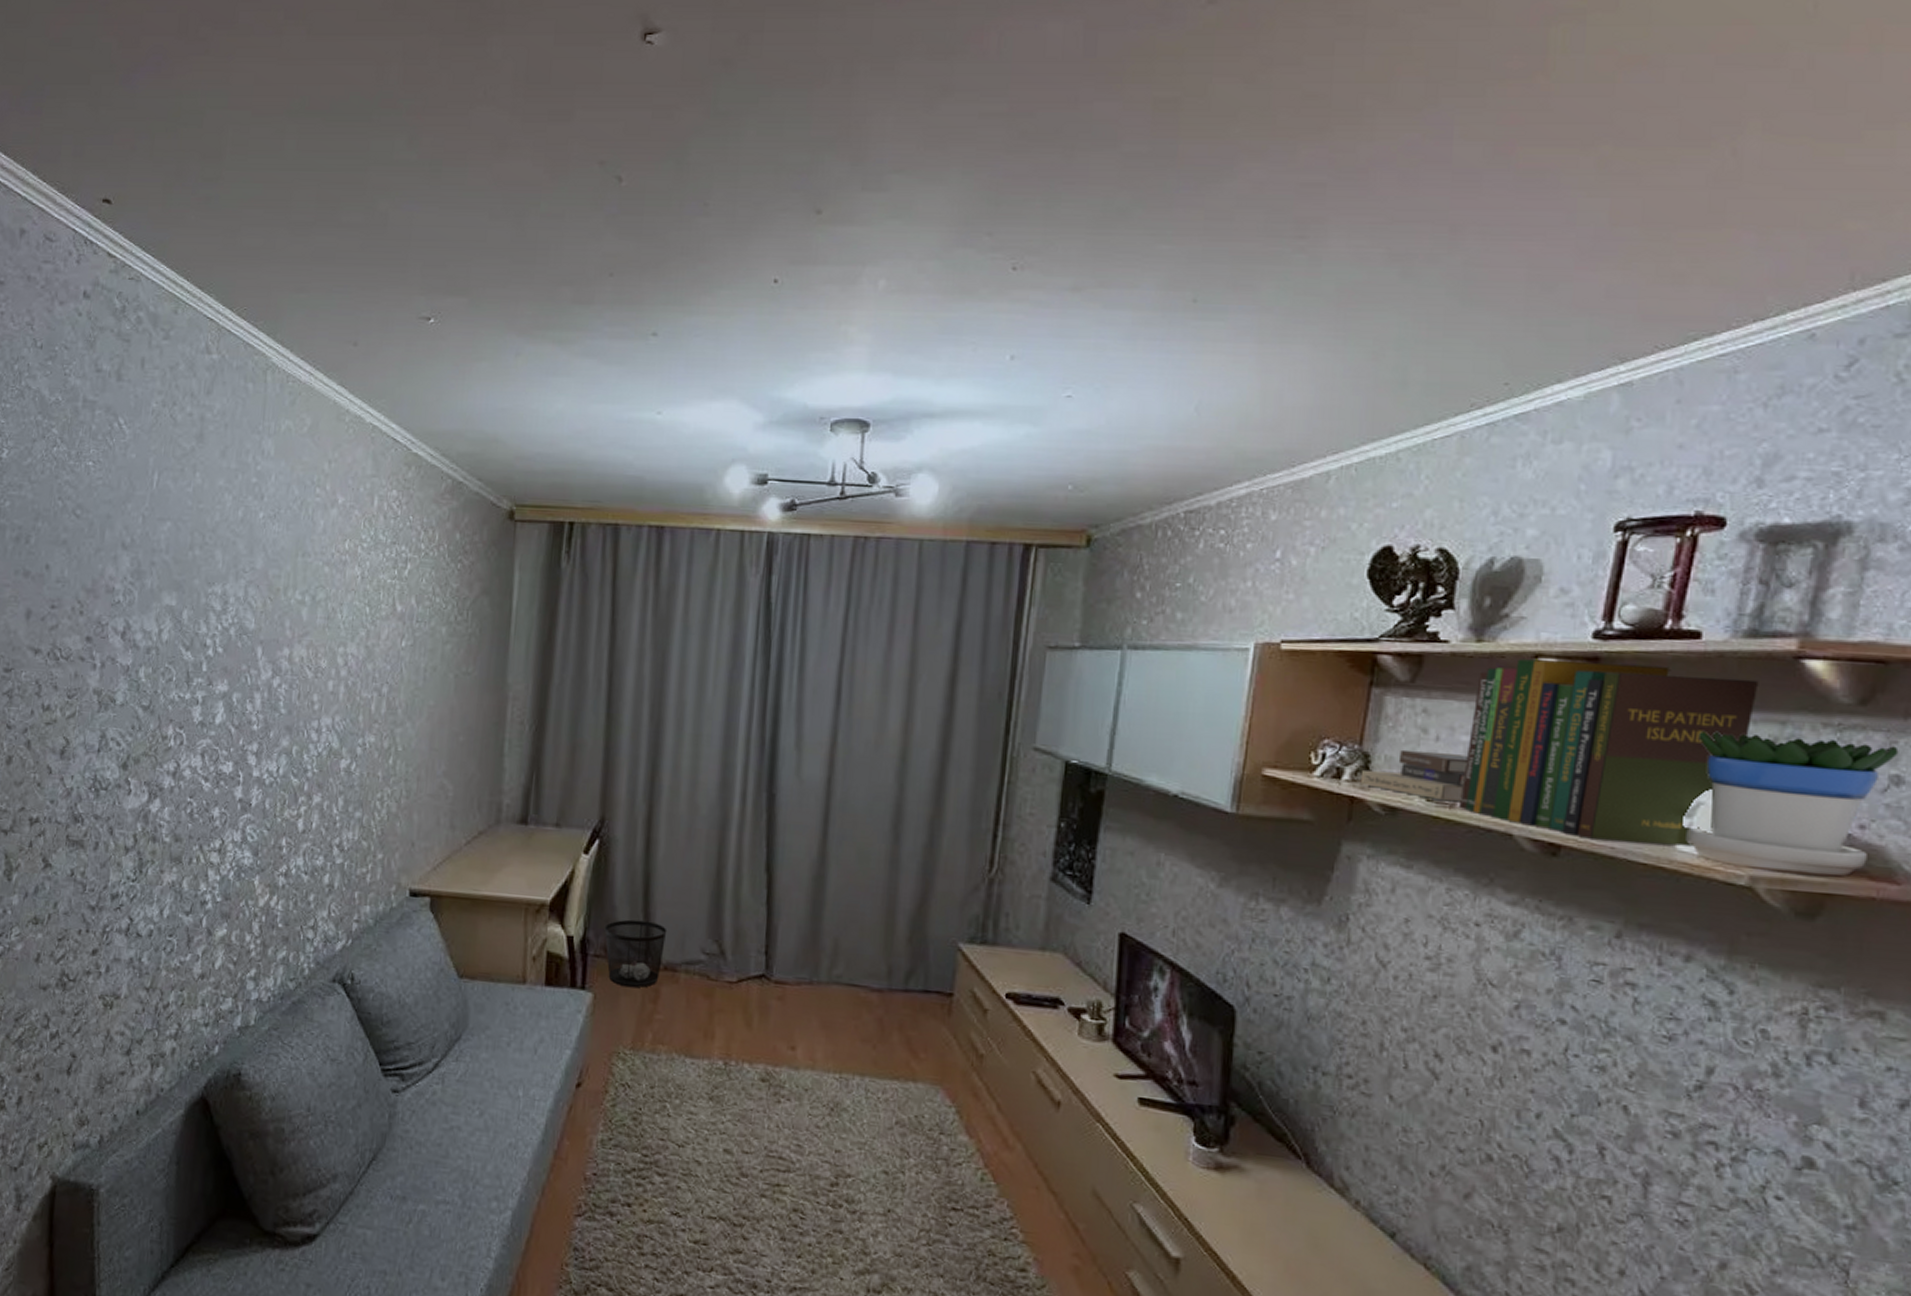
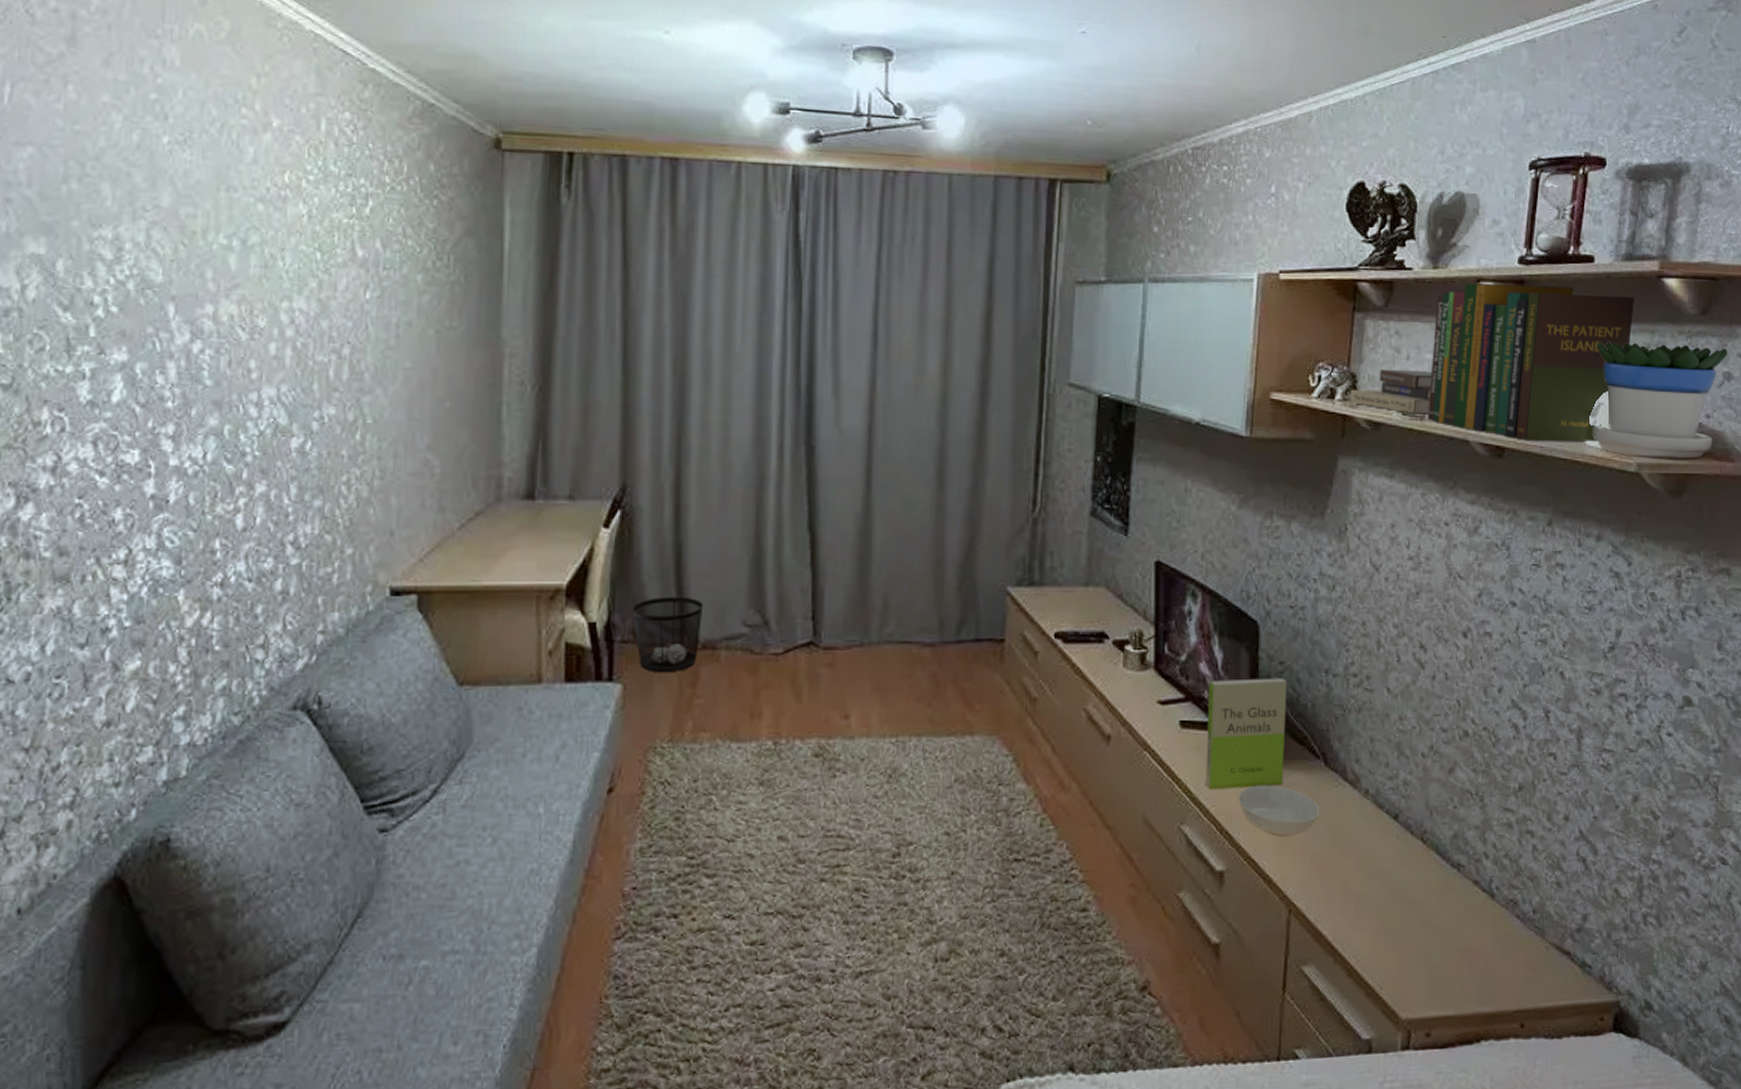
book: none [1164,1061,1266,1181] -> present [1205,677,1287,790]
bowl: none [1200,1175,1299,1236] -> present [1238,784,1320,836]

